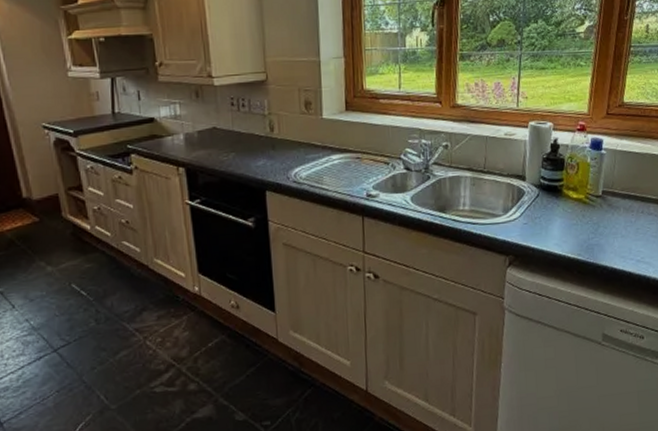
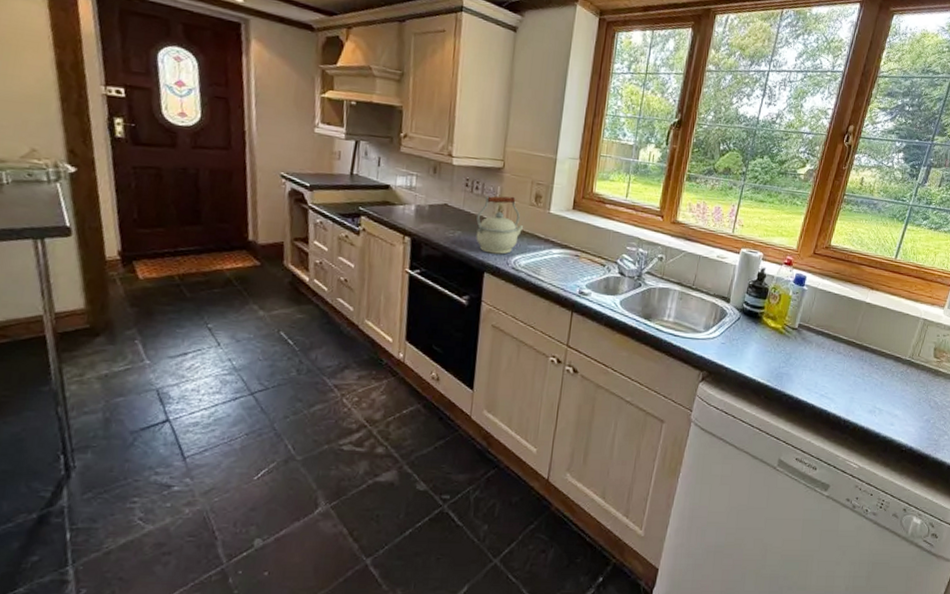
kettle: none [248,107,298,171] -> present [476,195,524,255]

